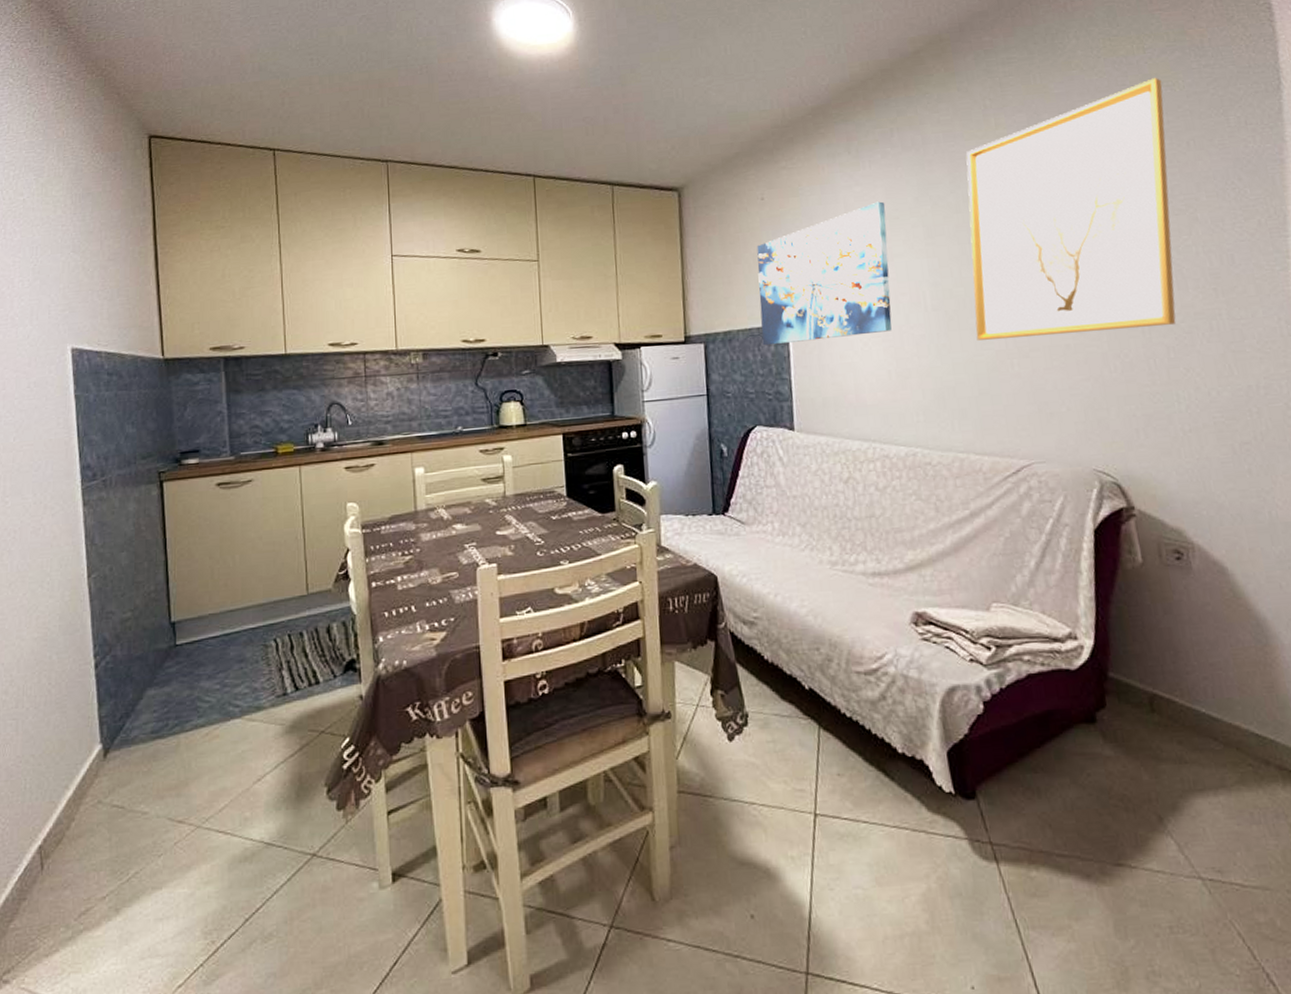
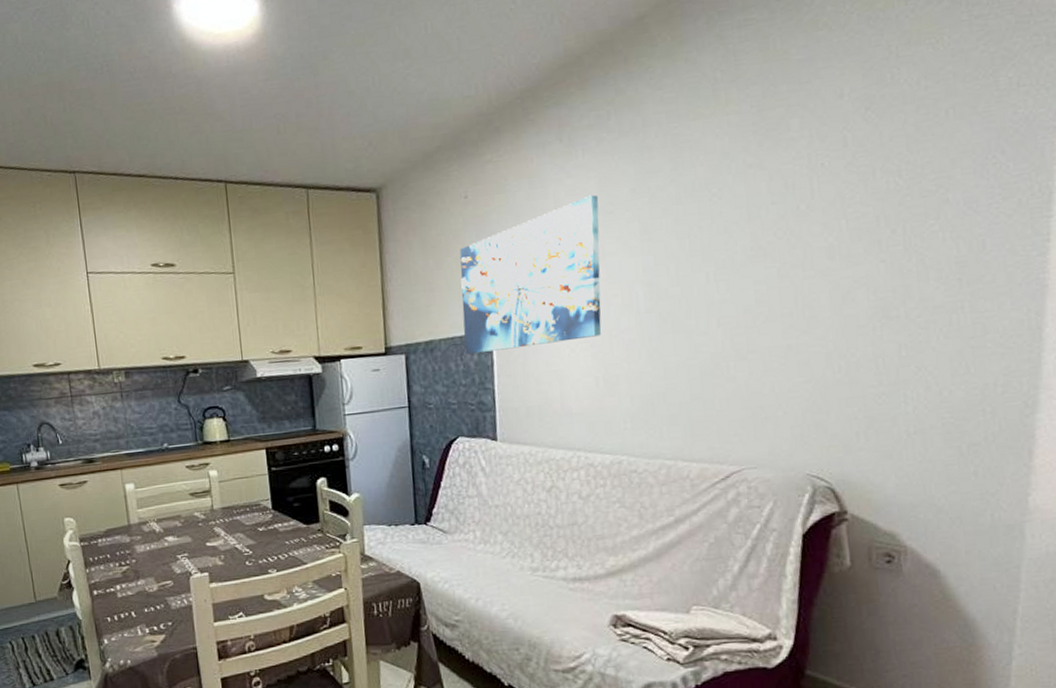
wall art: present [966,78,1176,340] -> none [690,34,924,343]

